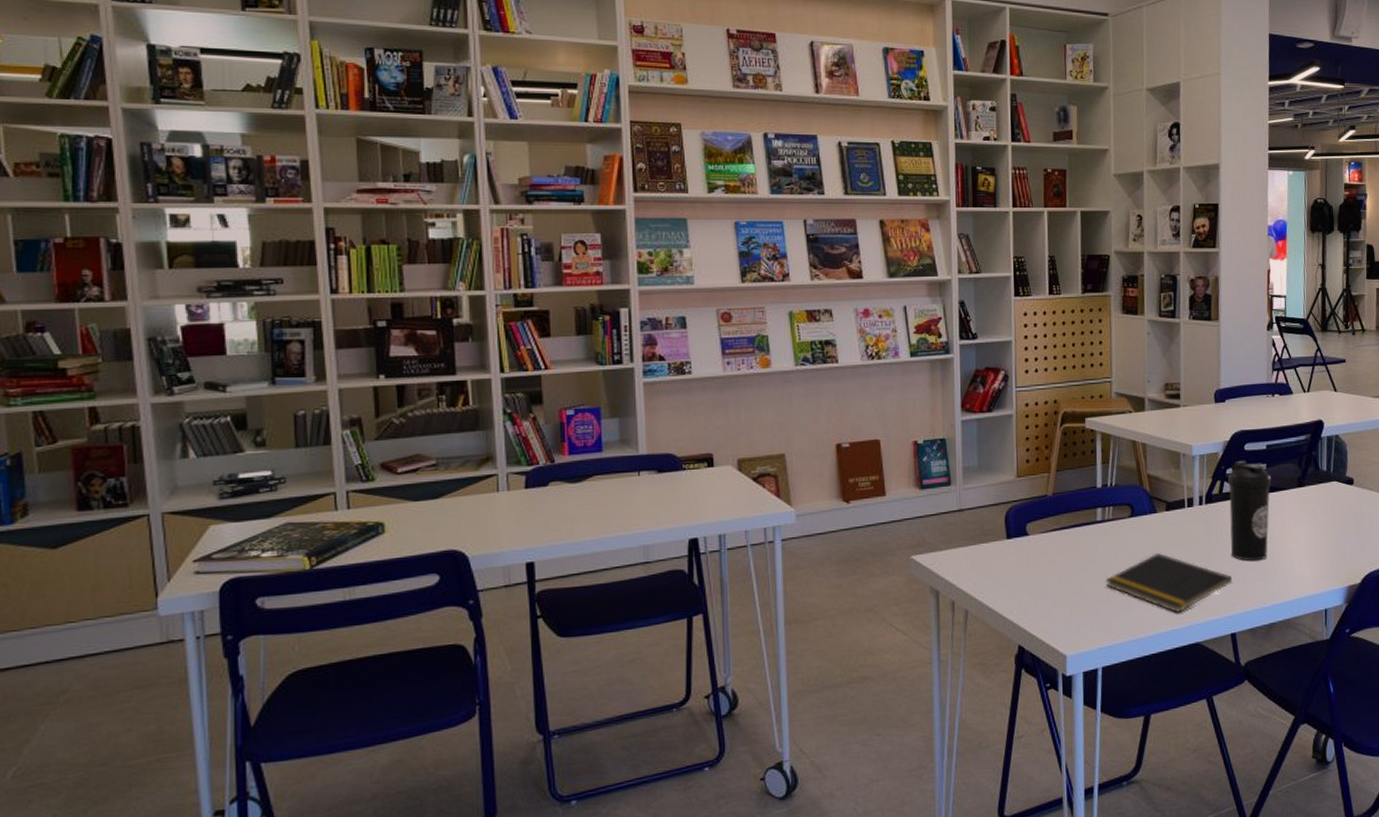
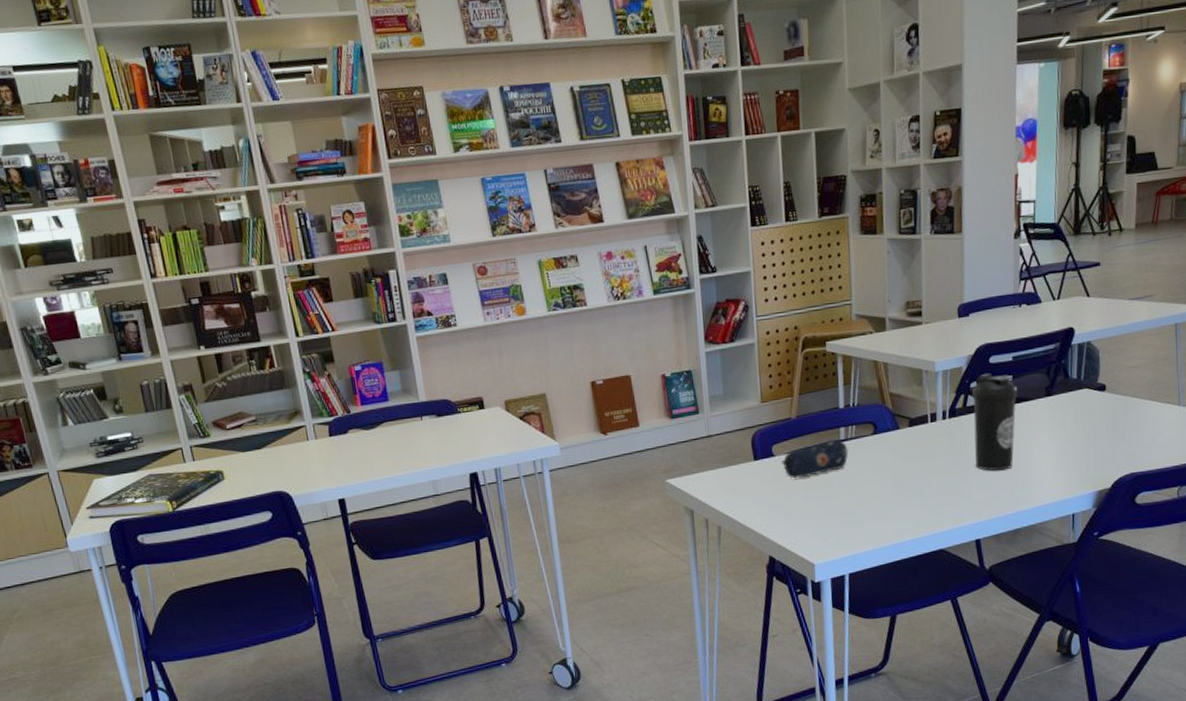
pencil case: none [1035,520,1105,561] -> present [781,439,849,479]
notepad: present [1105,552,1232,614] -> none [850,467,976,523]

